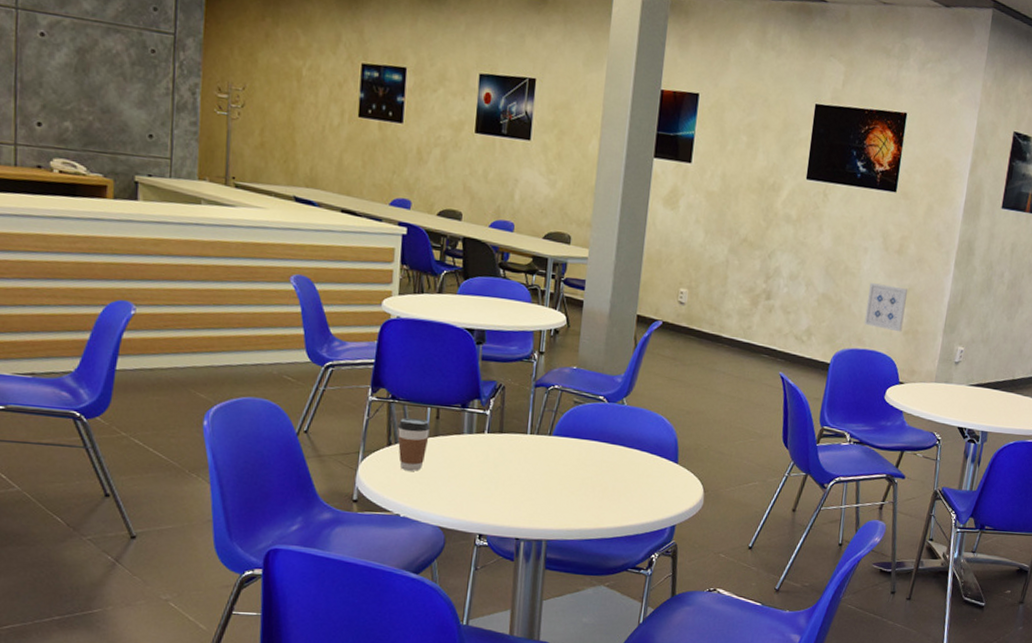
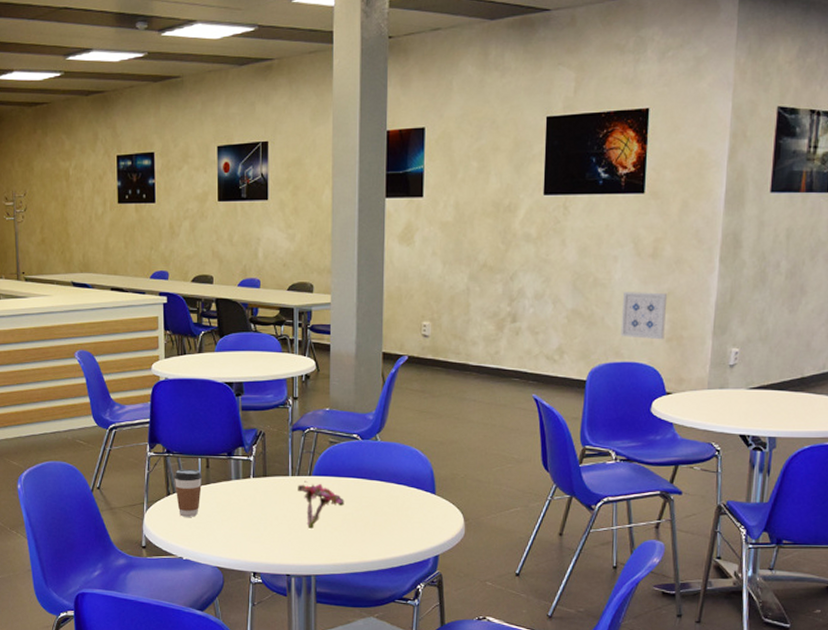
flower: none [535,440,584,492] -> present [298,480,344,530]

